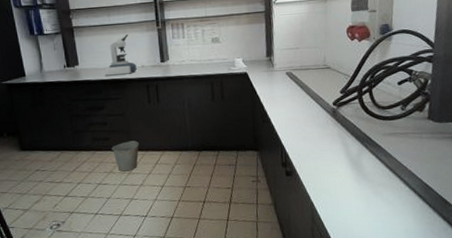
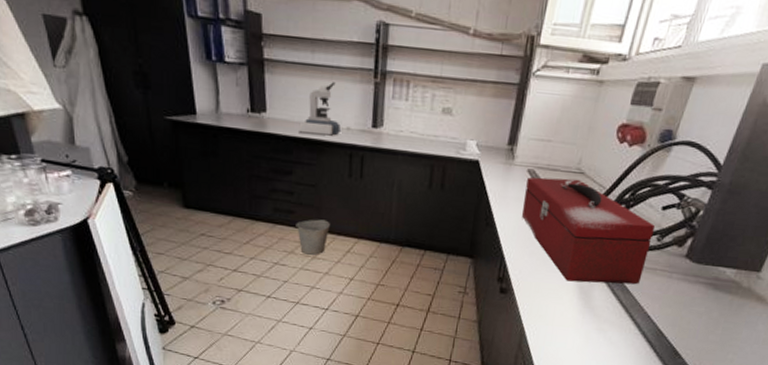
toolbox: none [287,73,398,156] -> present [522,177,655,284]

